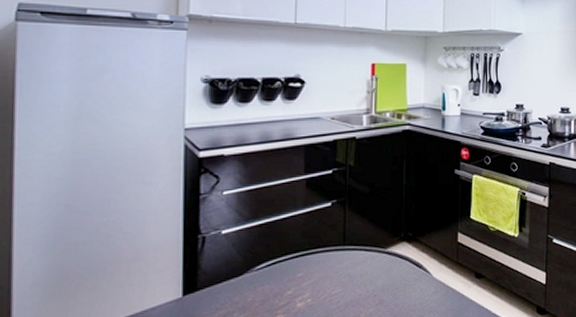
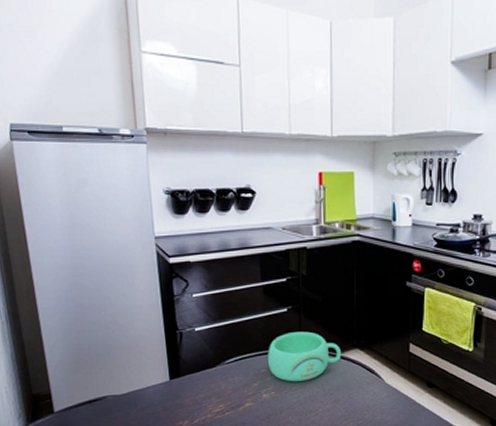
mug: none [306,226,388,286] -> present [268,331,342,382]

